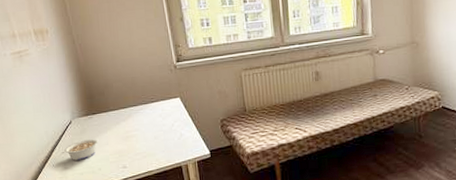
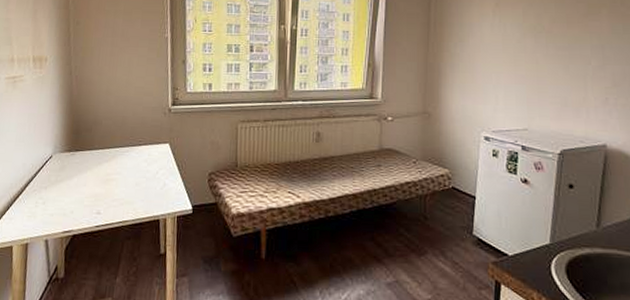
legume: present [61,139,98,161] -> none [35,177,76,200]

